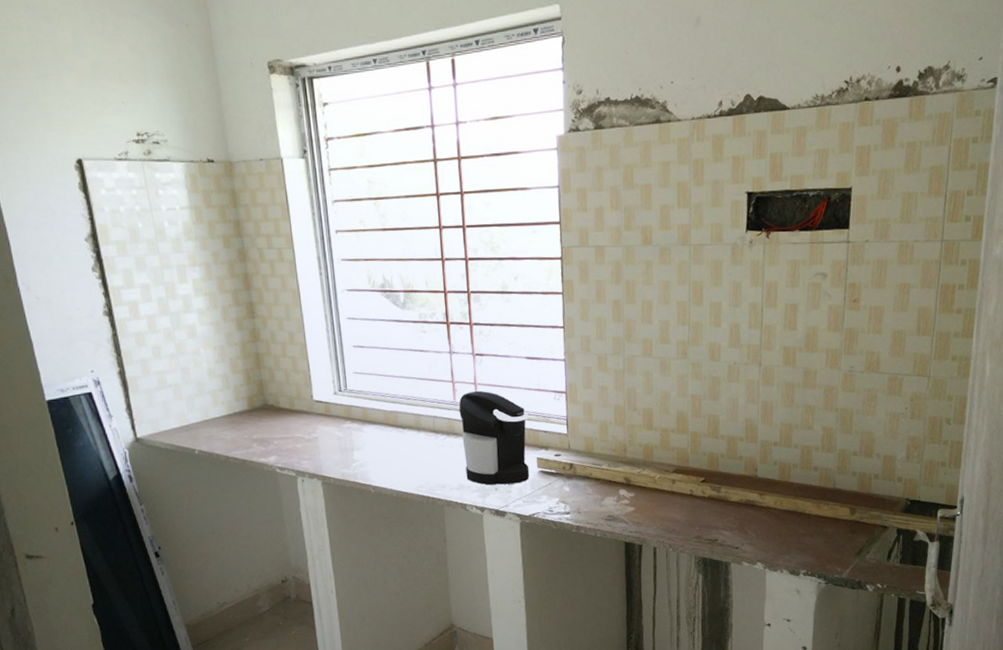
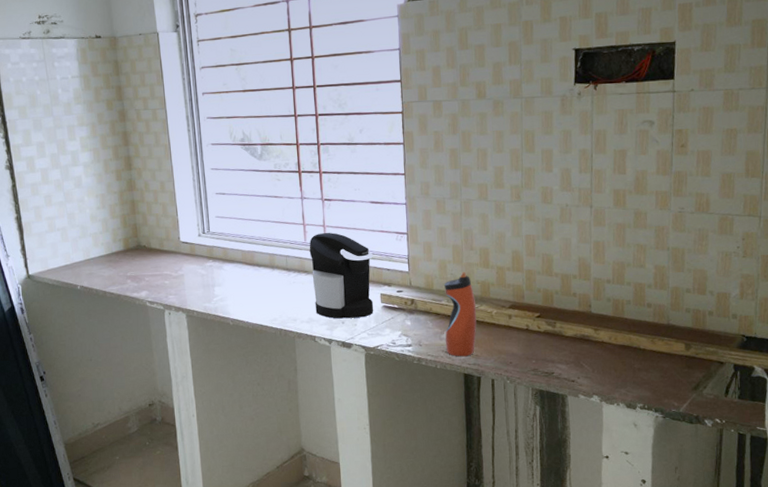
water bottle: none [605,434,639,525] -> present [444,272,477,357]

